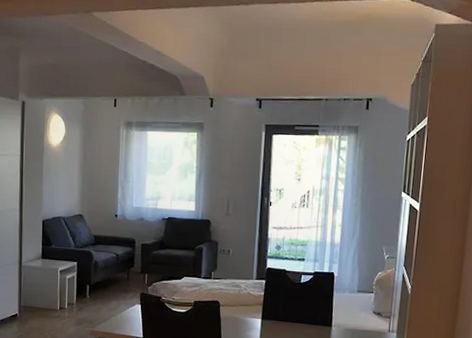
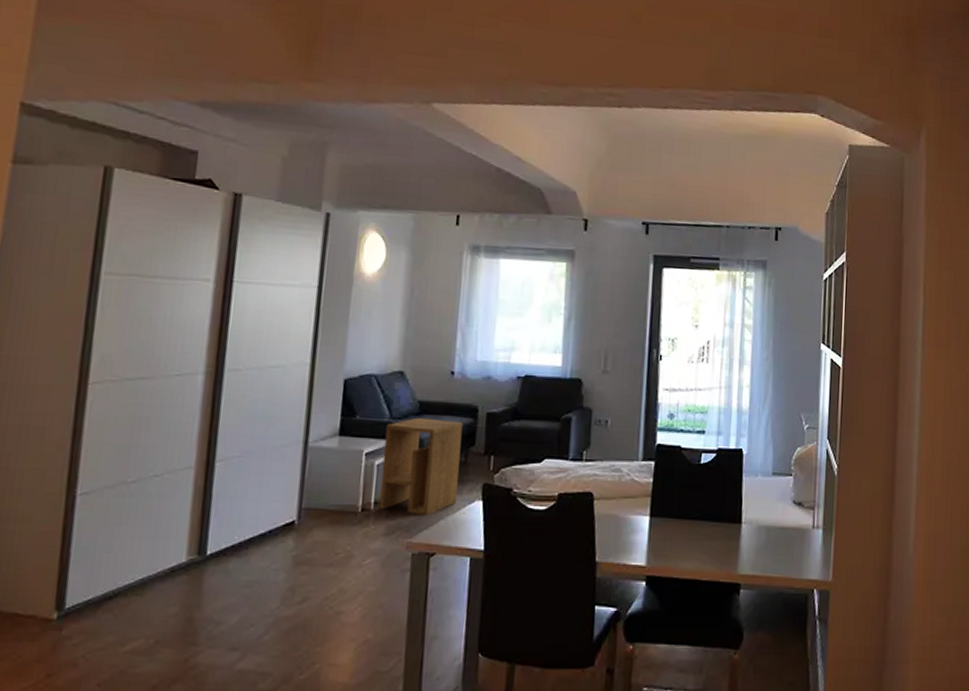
side table: none [71,247,125,313] -> present [379,417,463,515]

